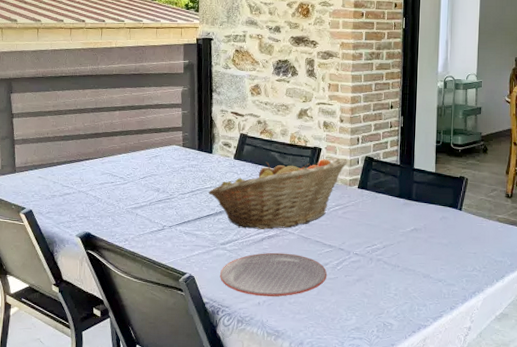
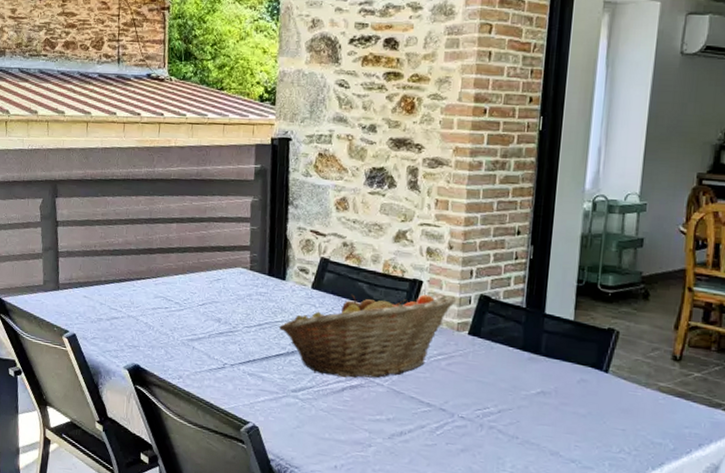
plate: present [219,252,328,297] -> none [288,406,424,462]

